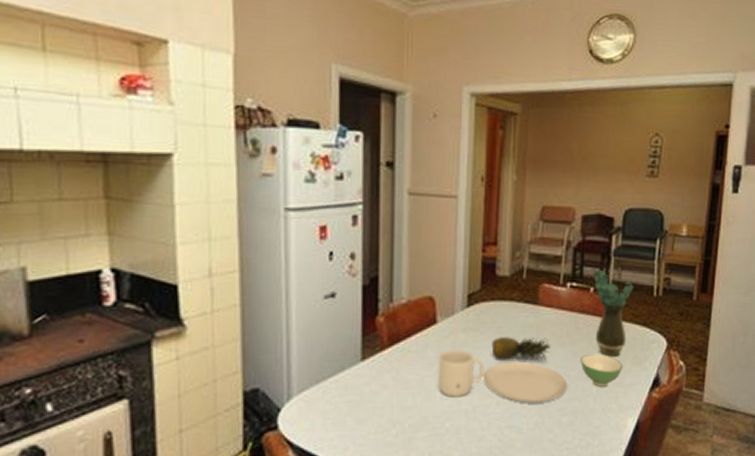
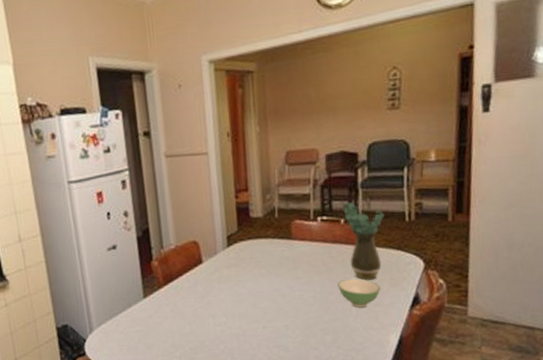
mug: present [437,348,485,397] -> none [207,283,250,324]
plate: present [483,361,568,403] -> none [249,290,328,326]
fruit: present [491,337,551,362] -> none [252,268,308,290]

